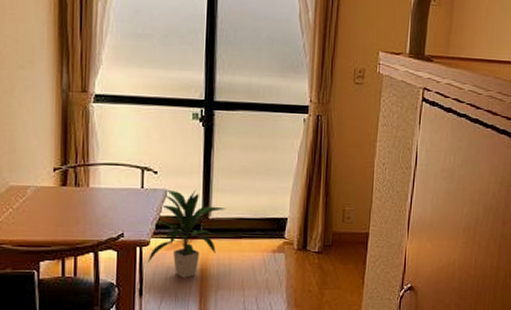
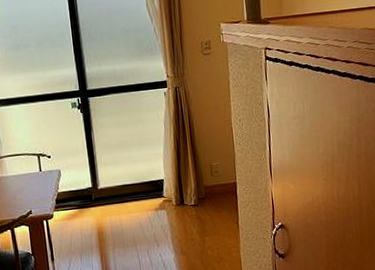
indoor plant: present [147,189,226,278] -> none [53,165,111,242]

